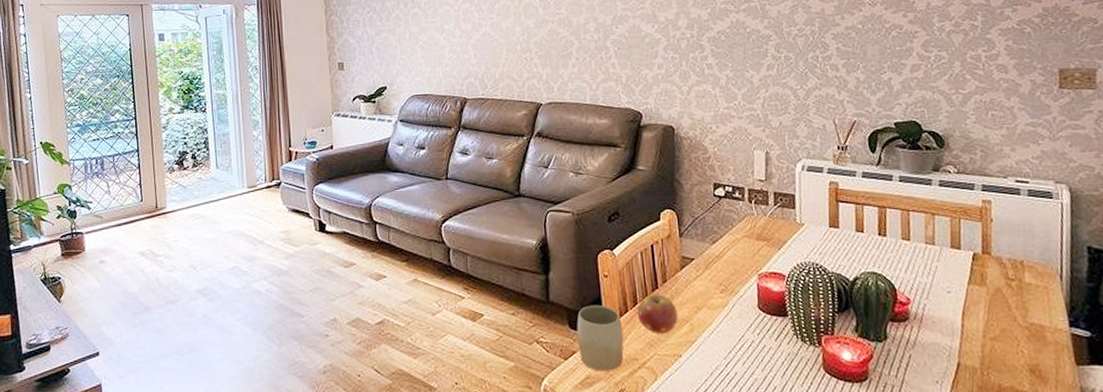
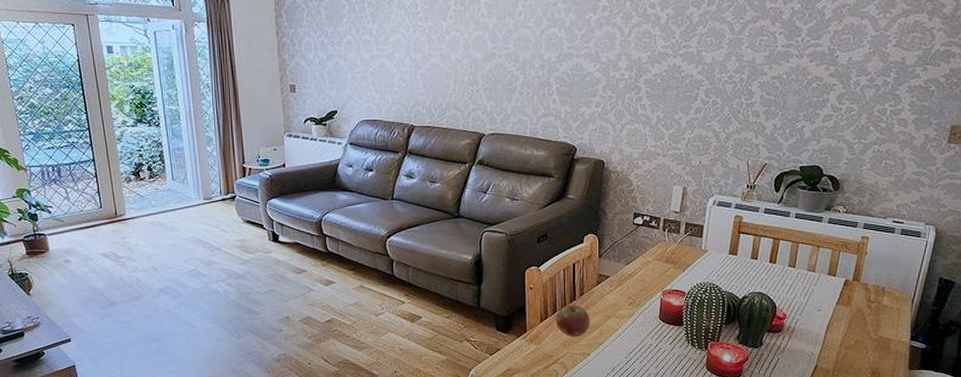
mug: present [577,304,624,372] -> none [503,311,542,365]

